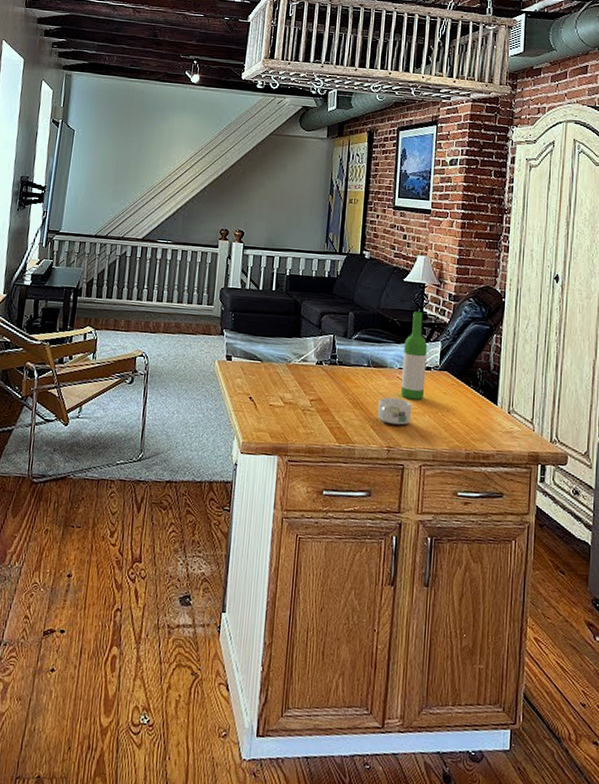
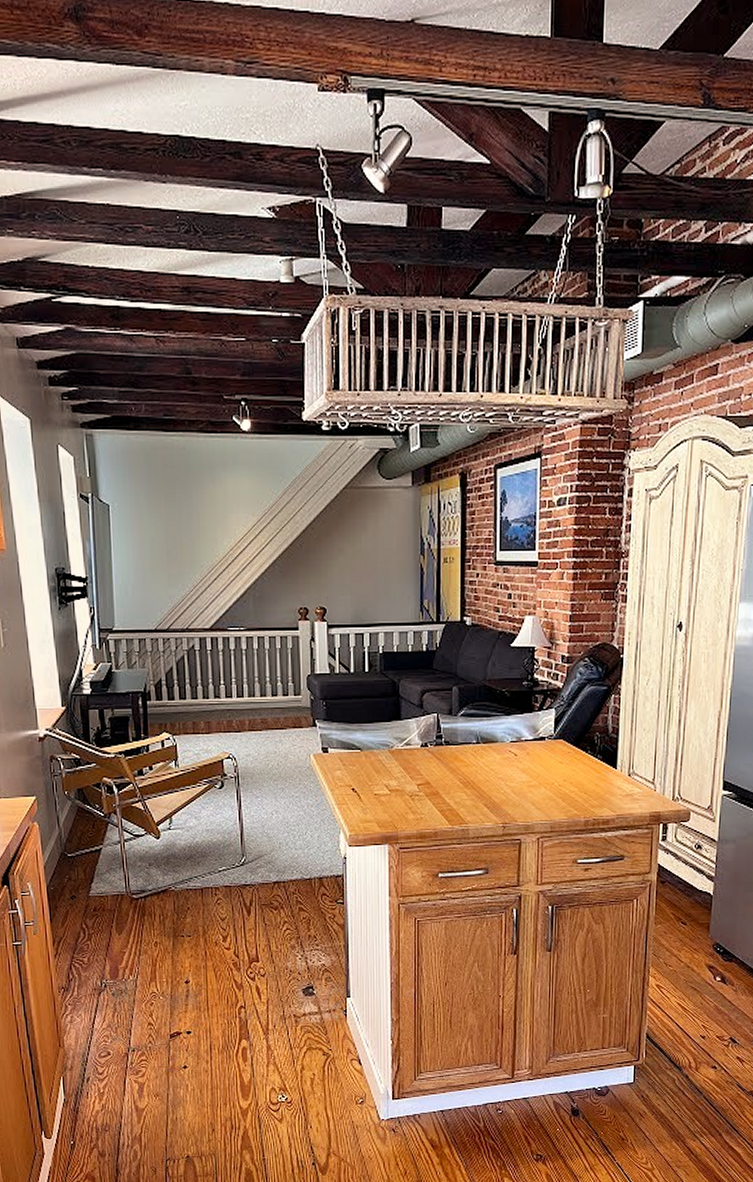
mug: present [377,397,412,425] -> none [490,773,527,800]
wine bottle: present [400,311,428,400] -> none [513,678,540,773]

